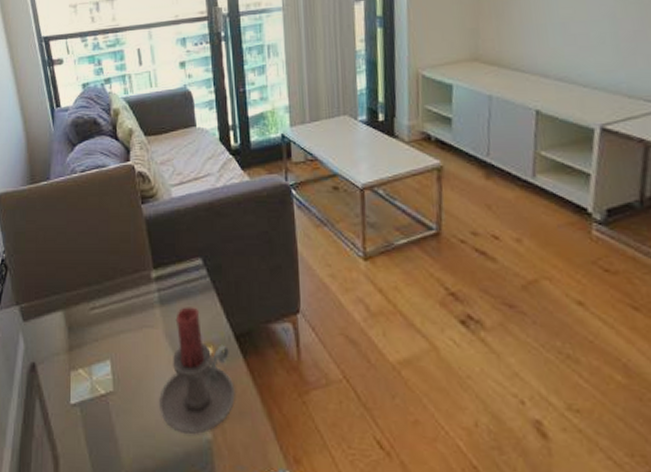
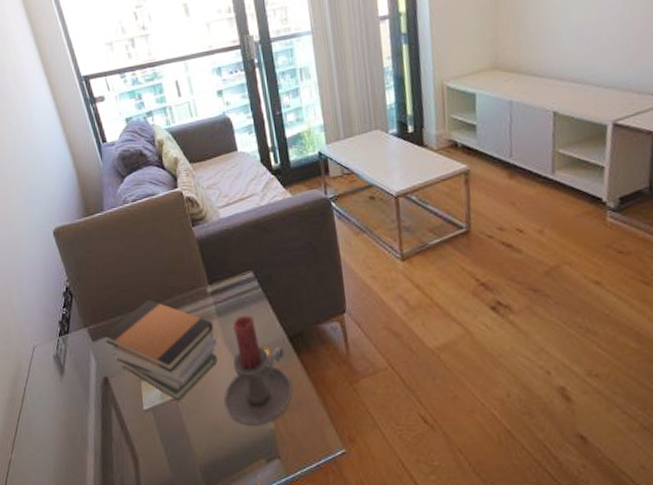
book stack: none [36,280,157,399] -> present [103,300,218,402]

